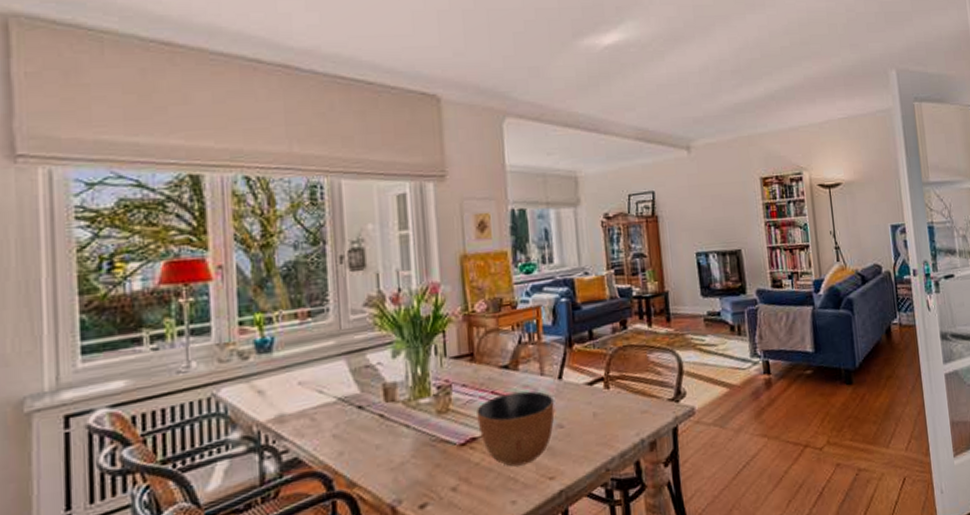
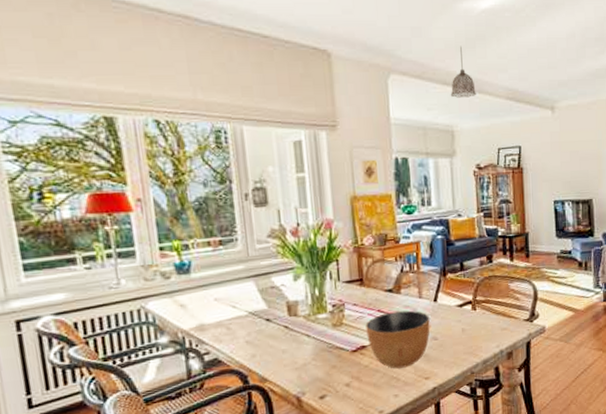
pendant lamp: none [572,85,601,141] -> present [450,46,476,98]

